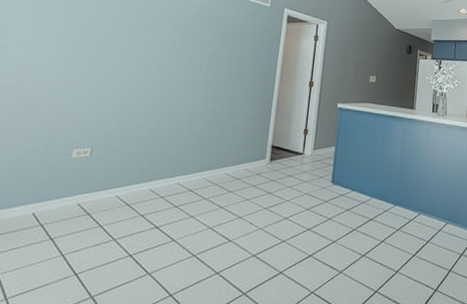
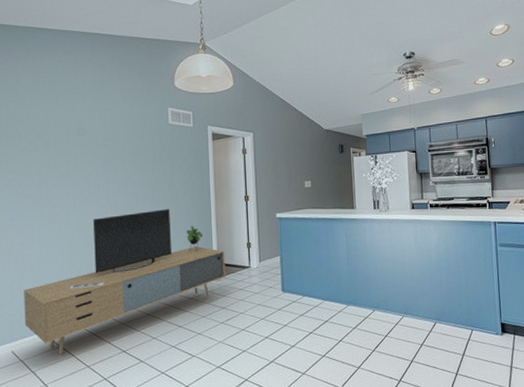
media console: none [54,82,281,224] -> present [24,209,226,355]

